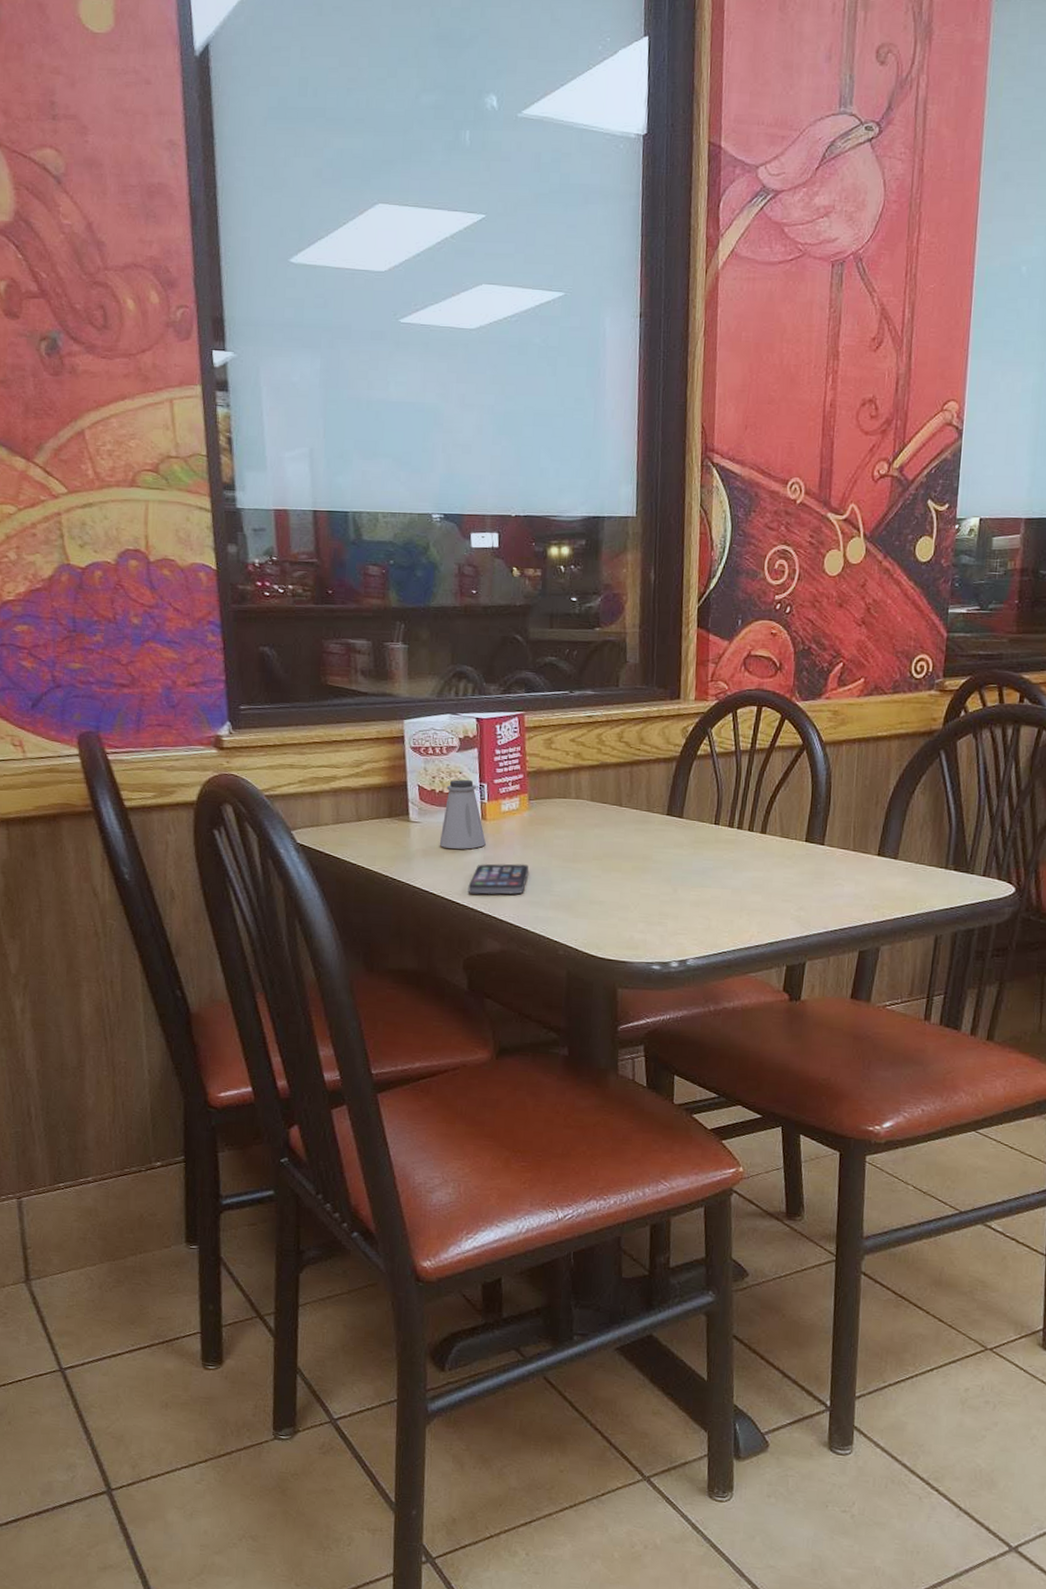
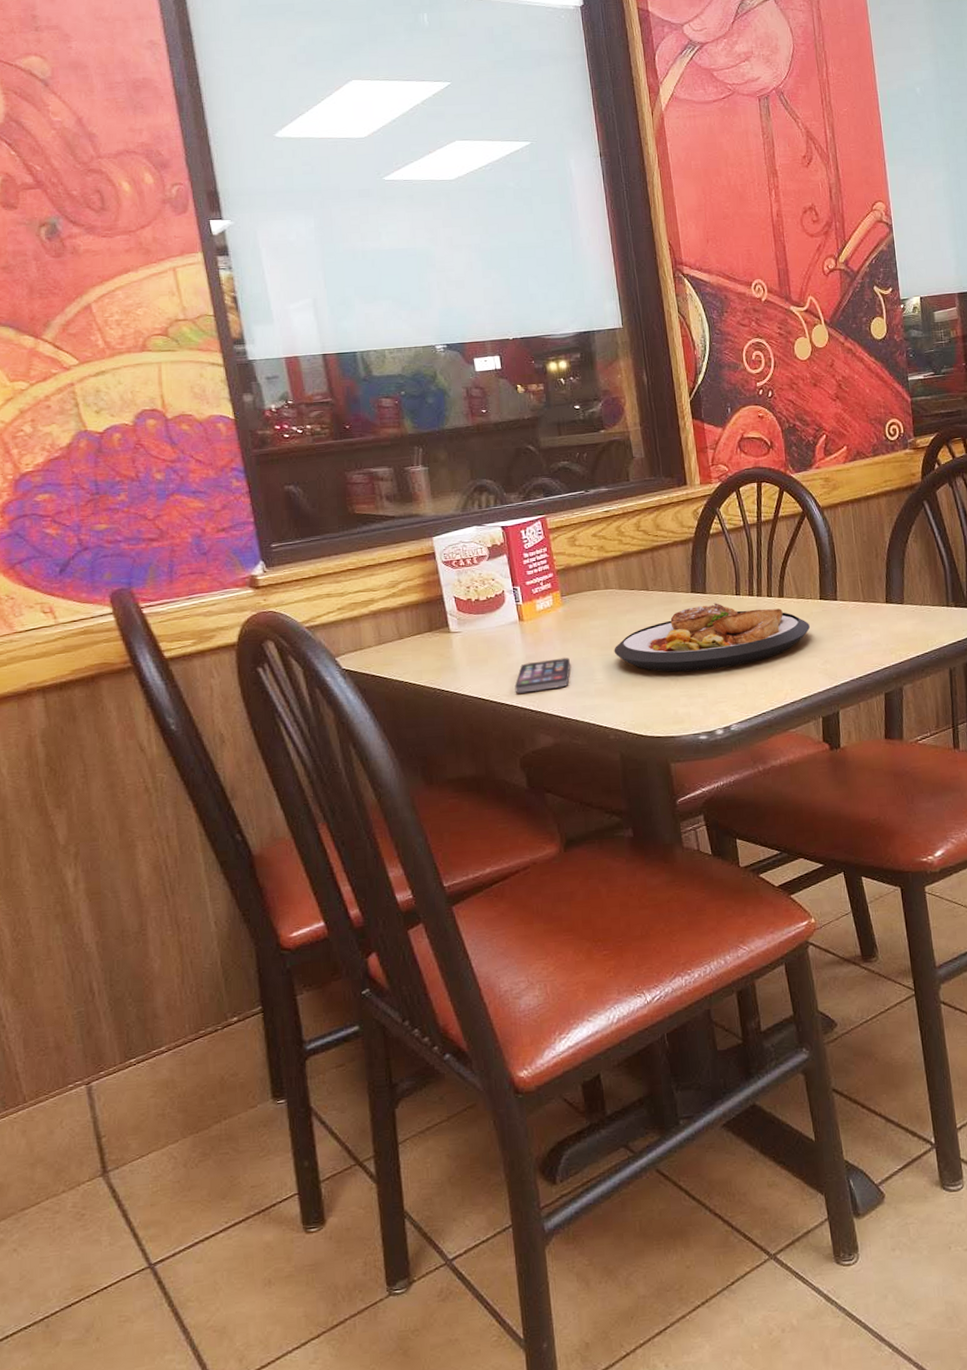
saltshaker: present [439,779,486,849] -> none [481,585,526,653]
plate: none [576,829,789,899] -> present [614,603,810,672]

